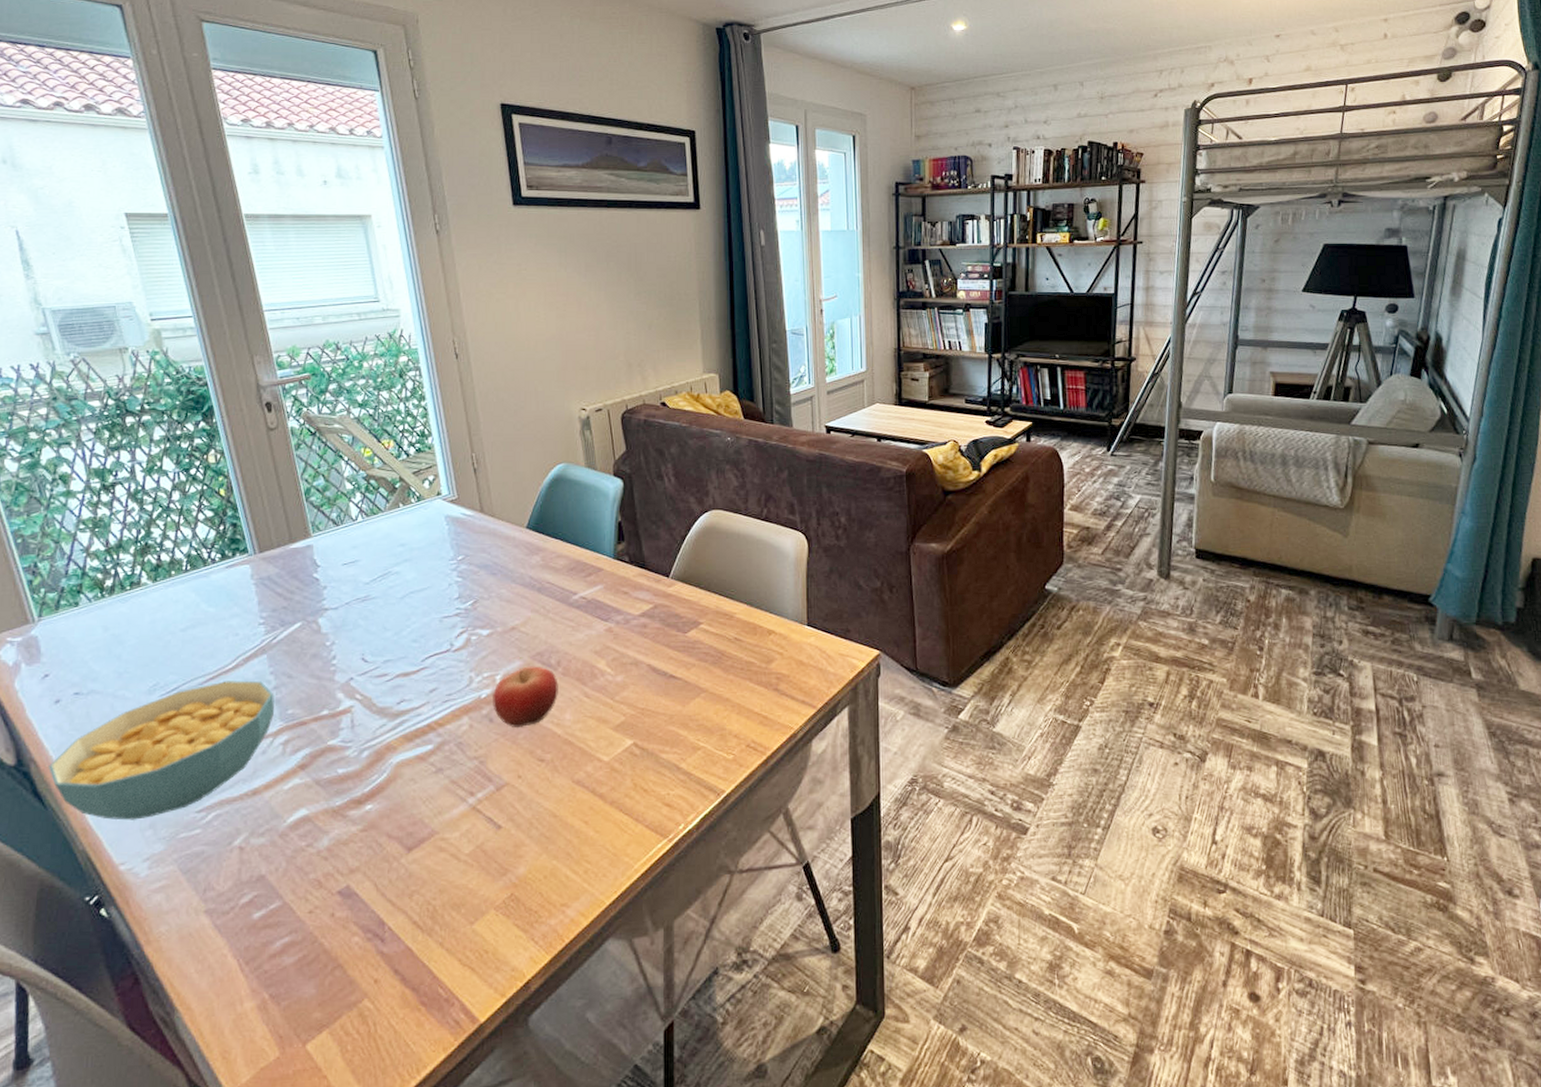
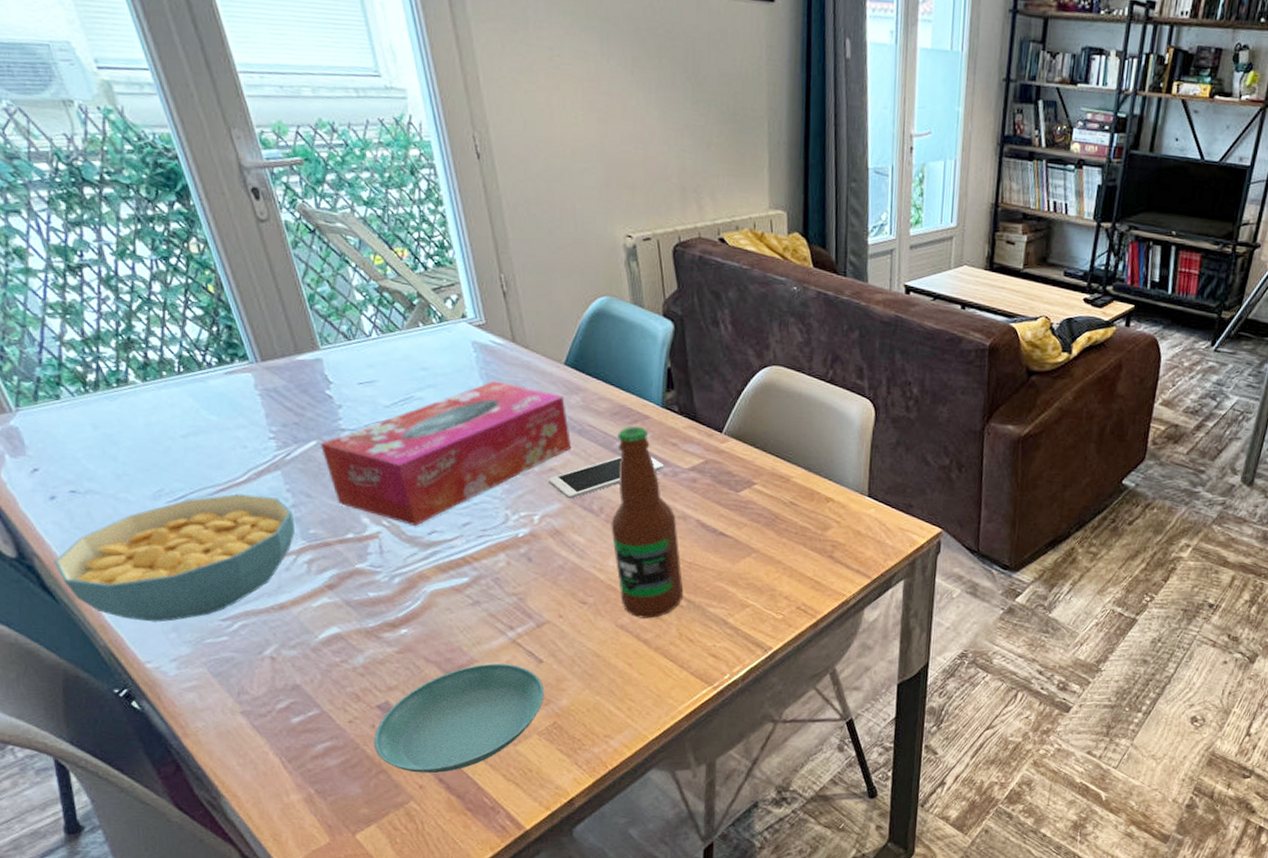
tissue box: none [304,549,532,696] -> present [319,380,572,526]
saucer: none [331,833,503,965] -> present [373,663,545,774]
fruit: present [493,666,558,727] -> none [531,509,601,569]
cell phone: none [510,607,616,656] -> present [548,456,664,499]
bottle: none [567,579,637,773] -> present [611,426,684,620]

